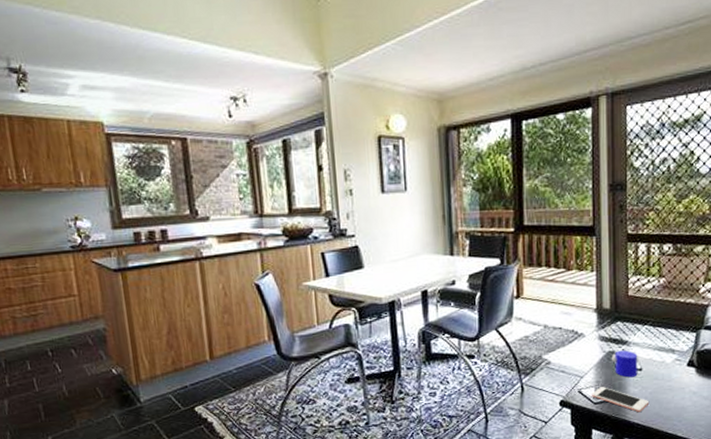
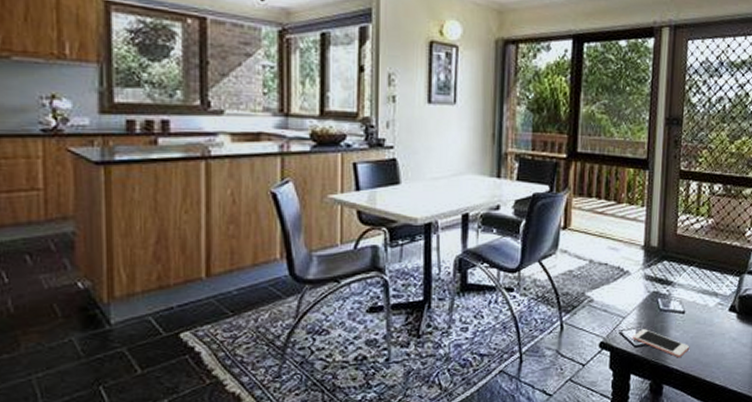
cup: present [611,350,638,378] -> none [655,291,682,320]

